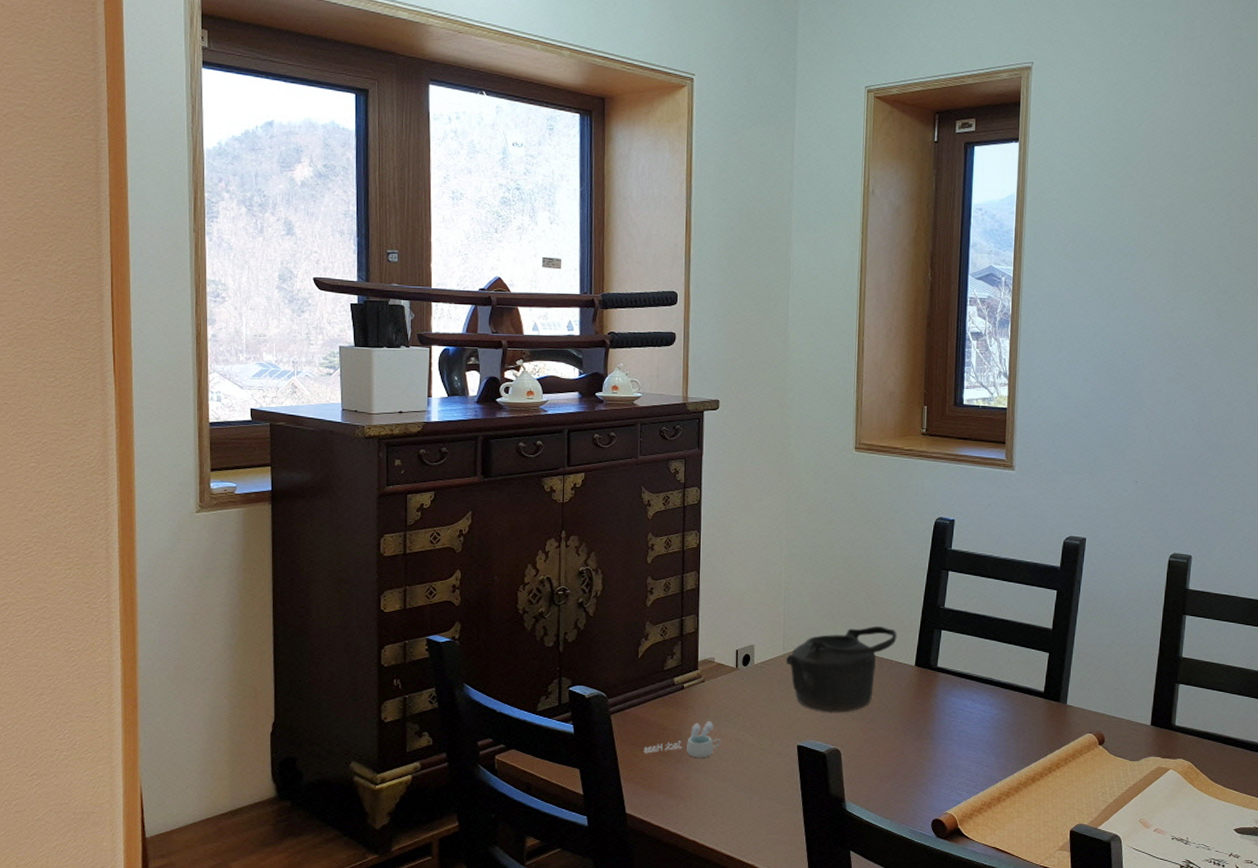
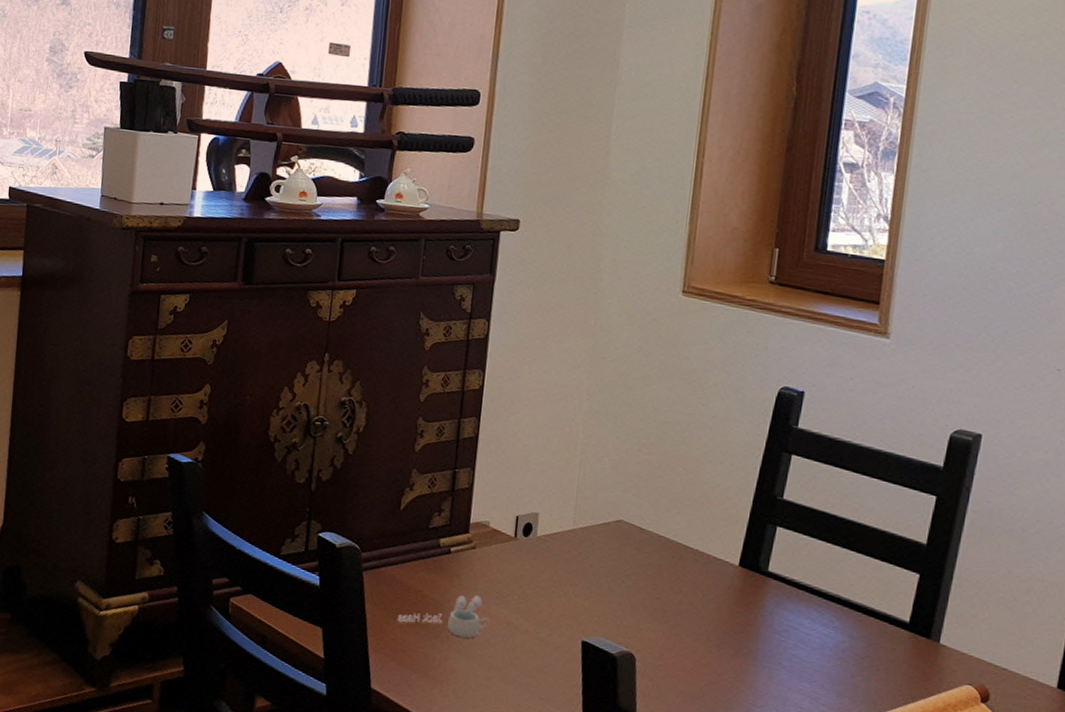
teapot: present [785,626,897,713] -> none [575,509,719,610]

